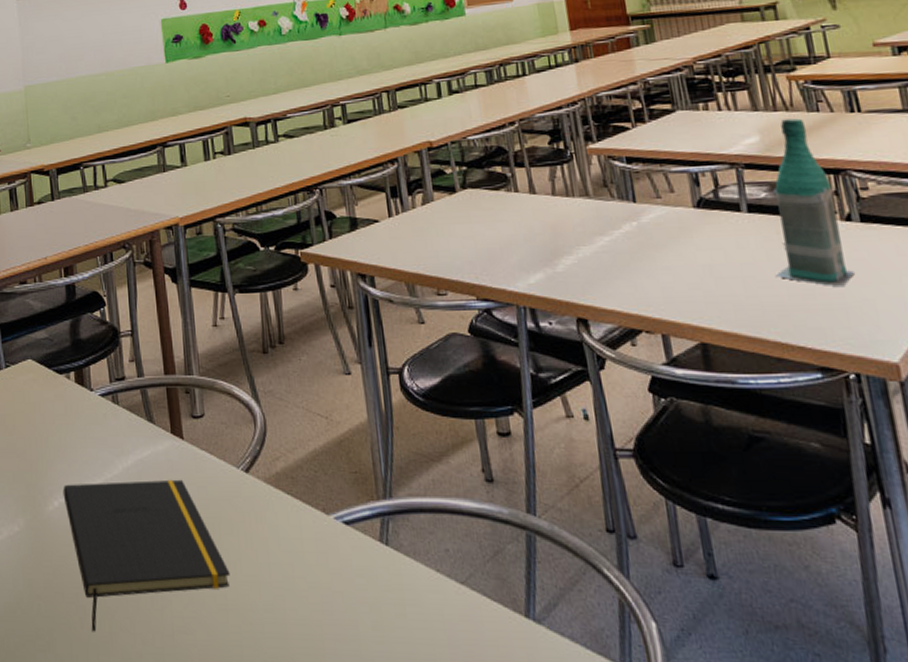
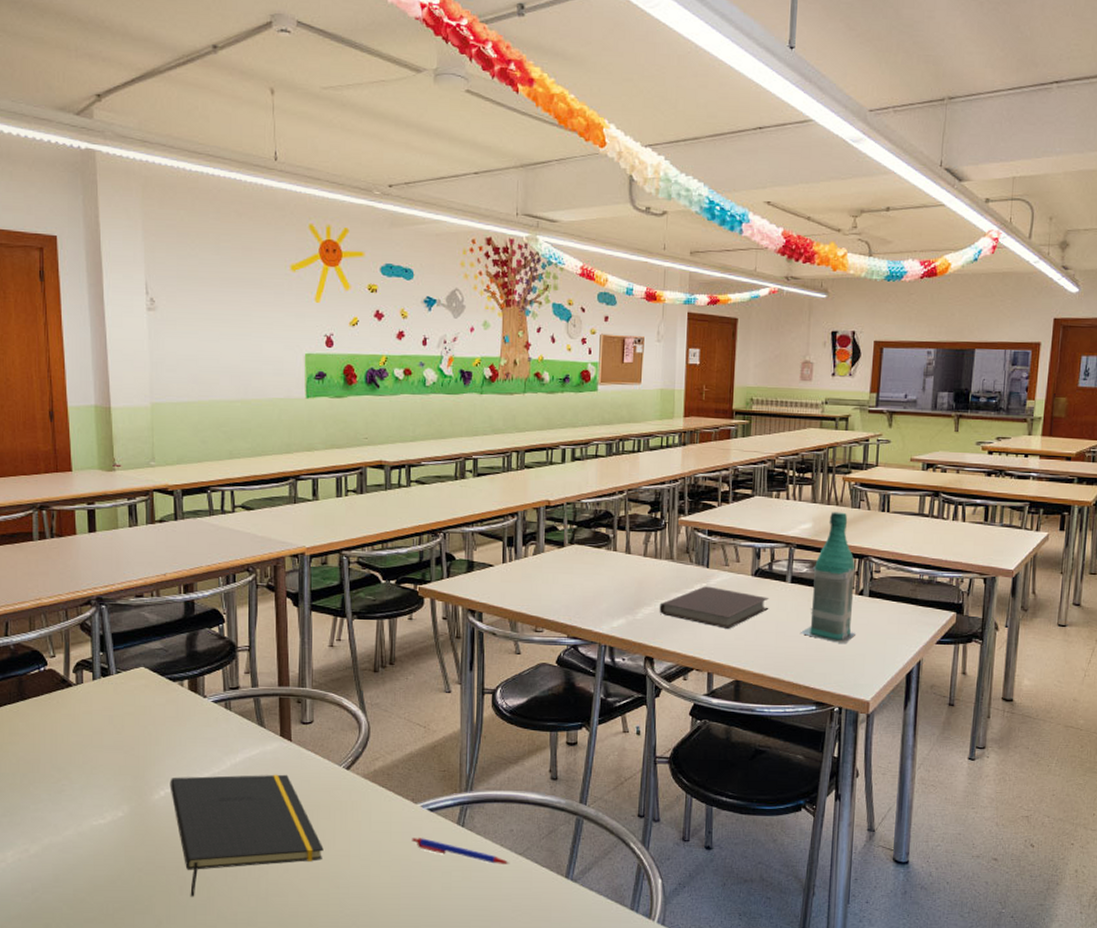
pen: none [328,559,452,597] -> present [412,838,510,864]
notebook: none [582,225,724,277] -> present [659,586,770,629]

